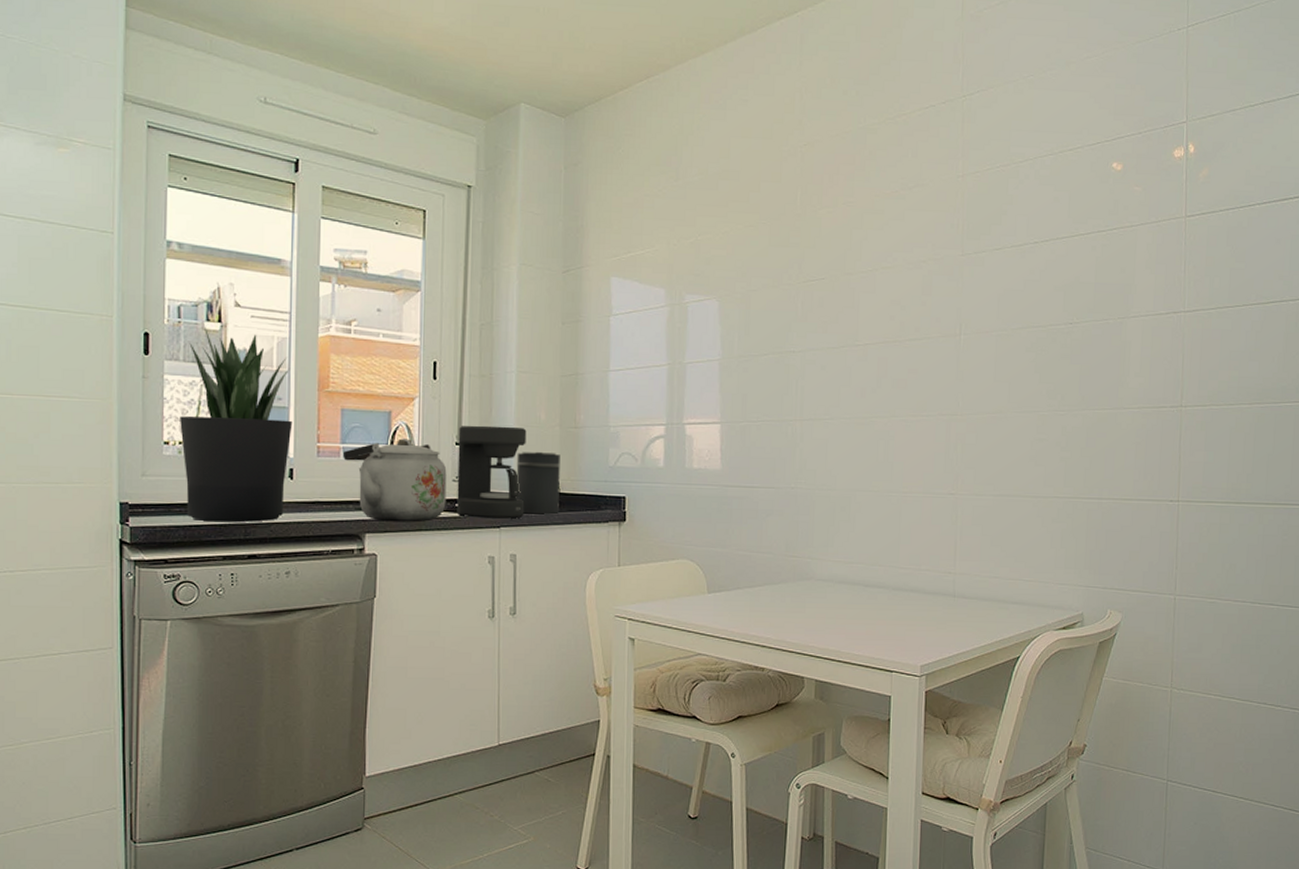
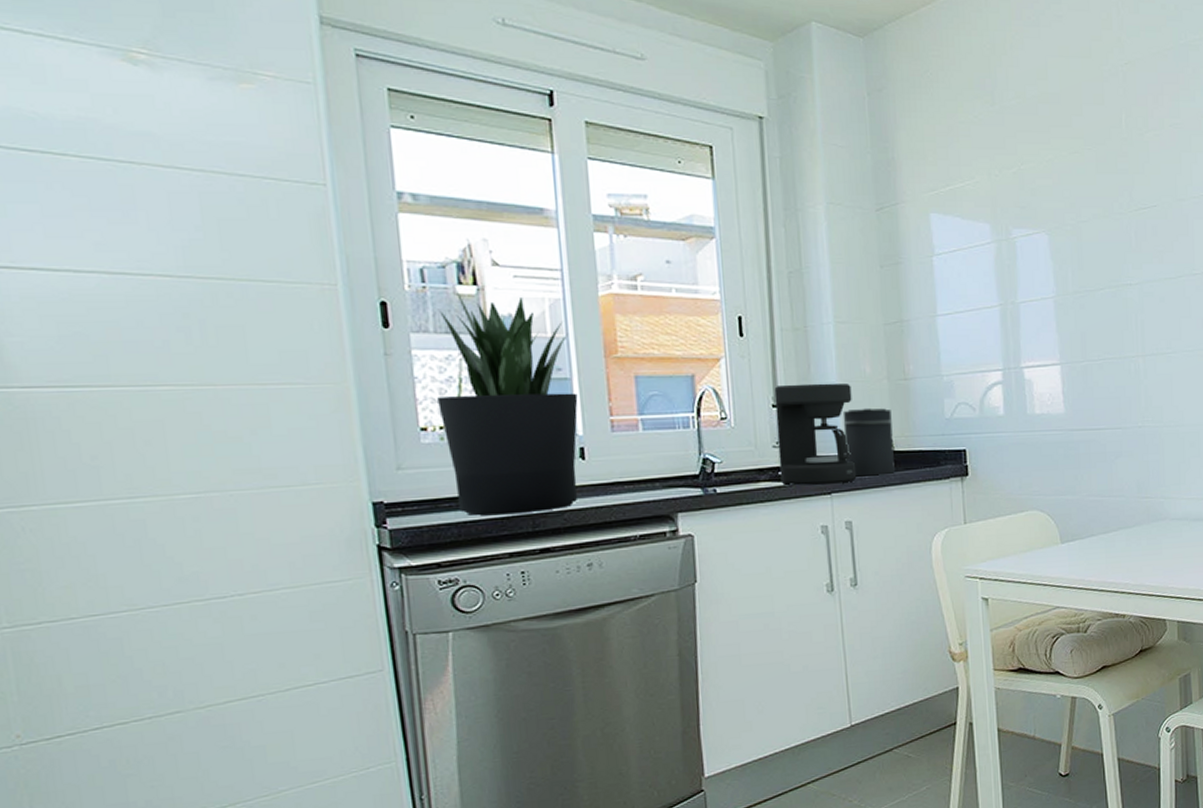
kettle: present [342,438,447,523] -> none [641,404,768,499]

